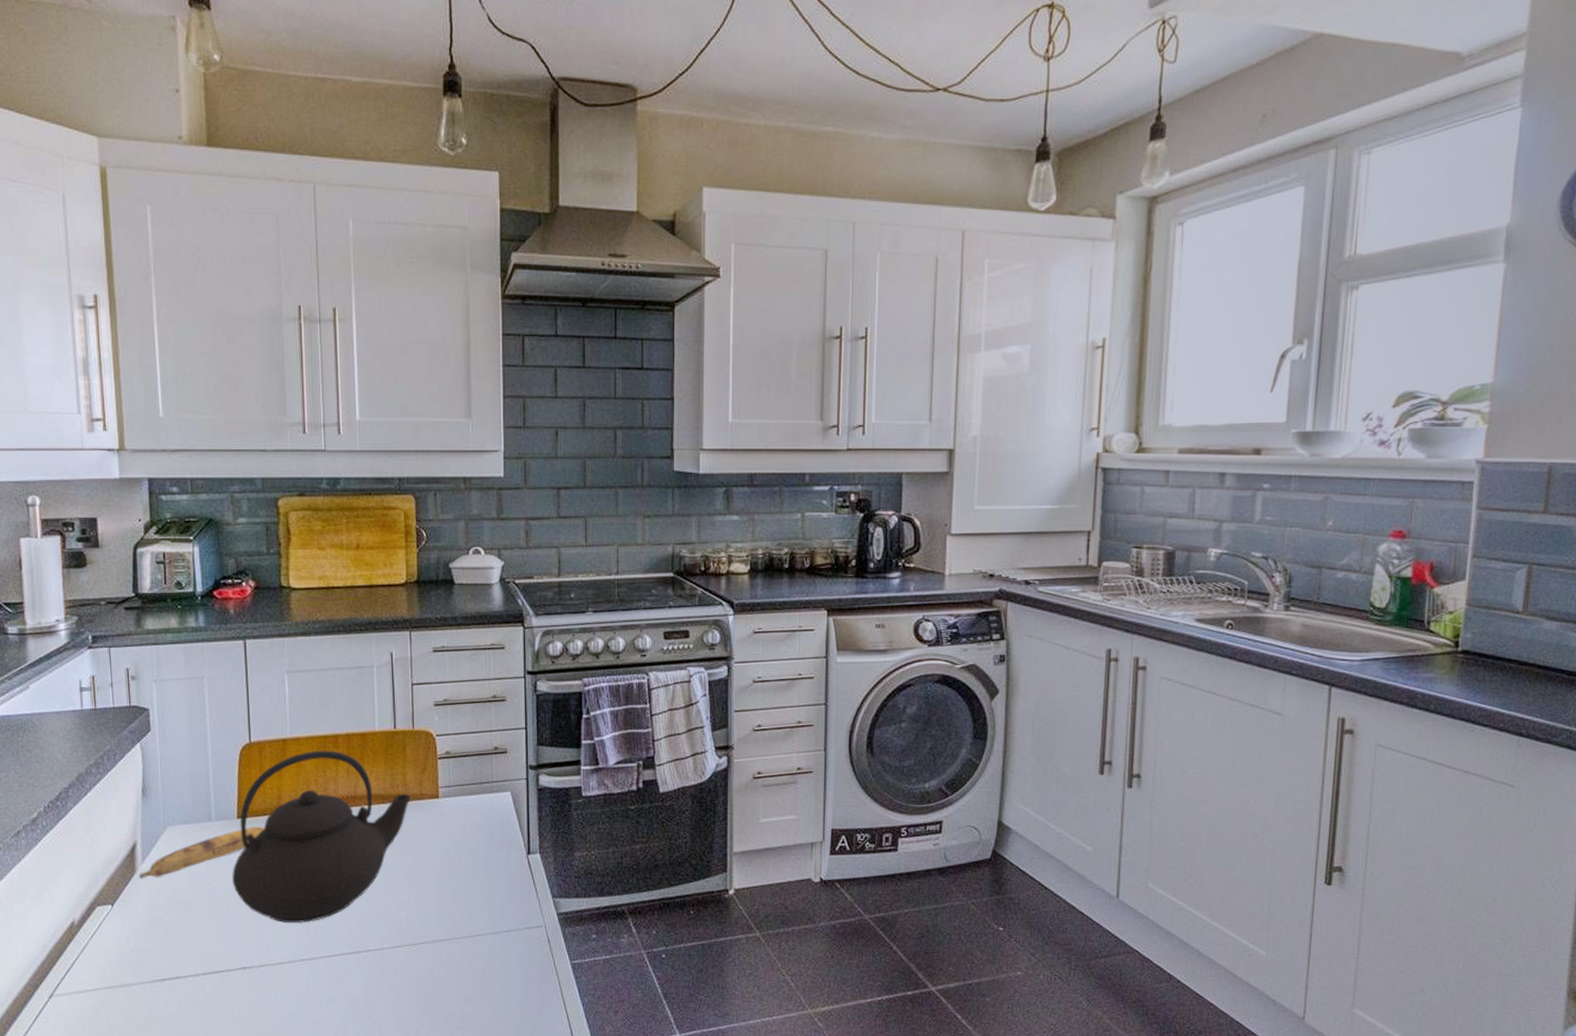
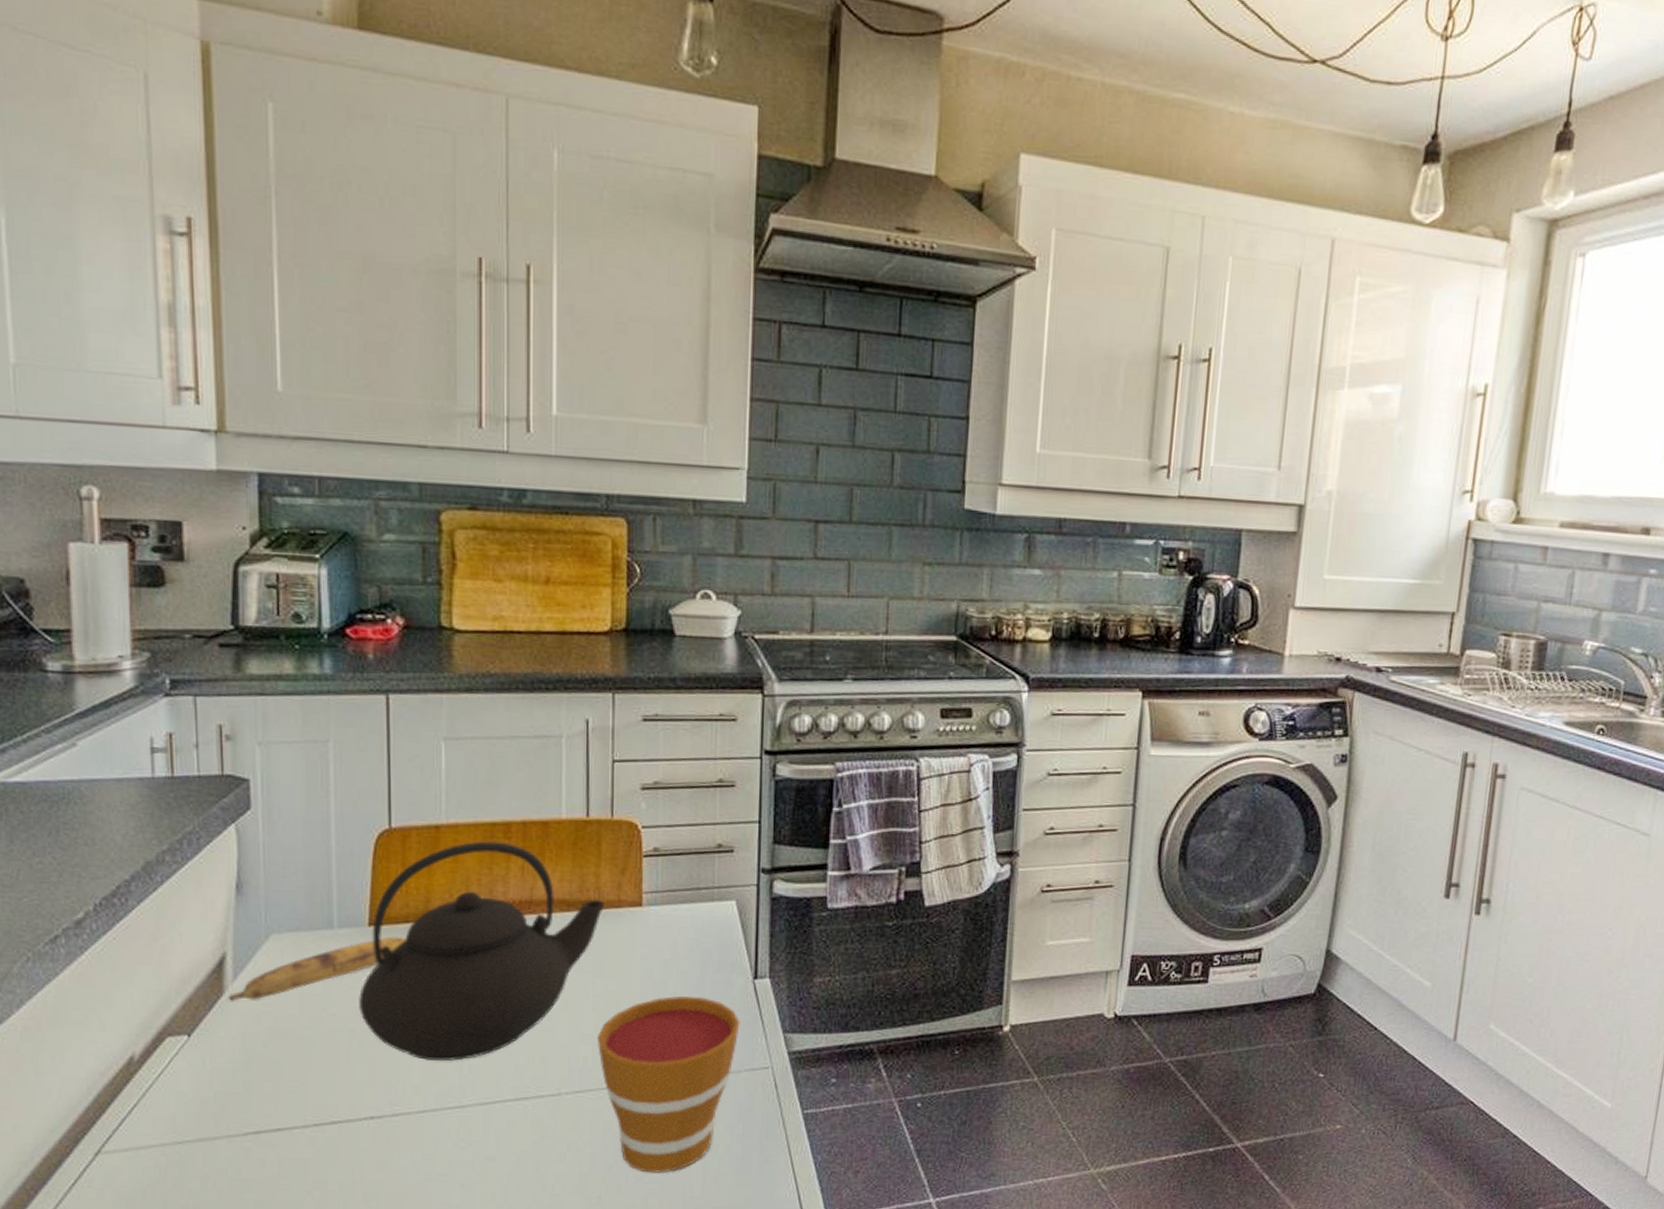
cup: none [409,870,518,1012] -> present [596,996,740,1173]

